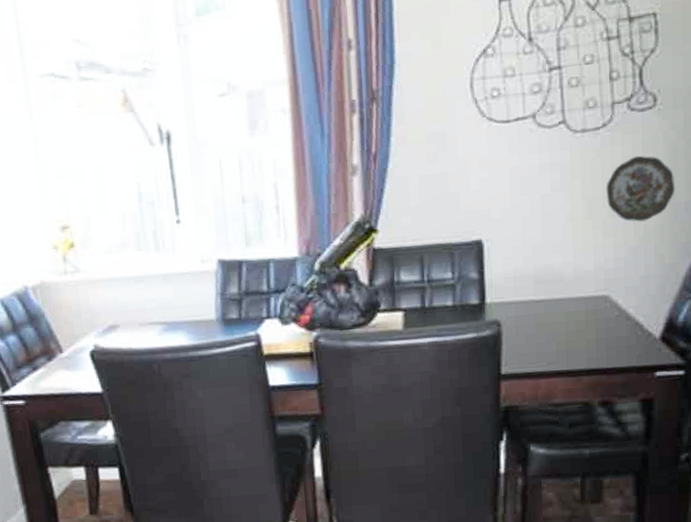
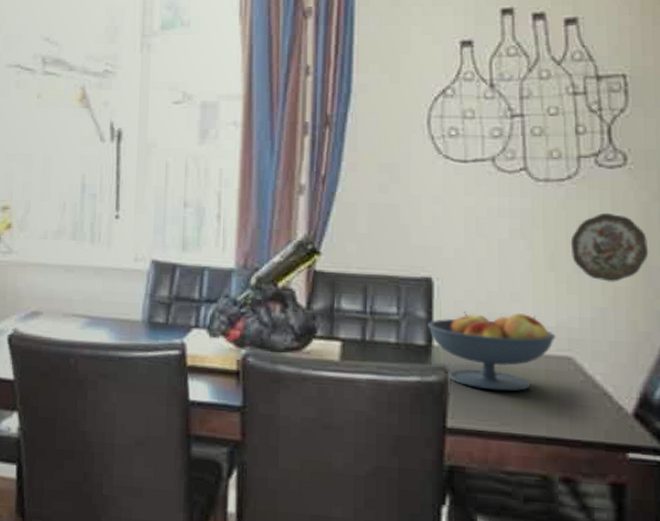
fruit bowl: none [480,261,594,336] -> present [428,311,556,392]

